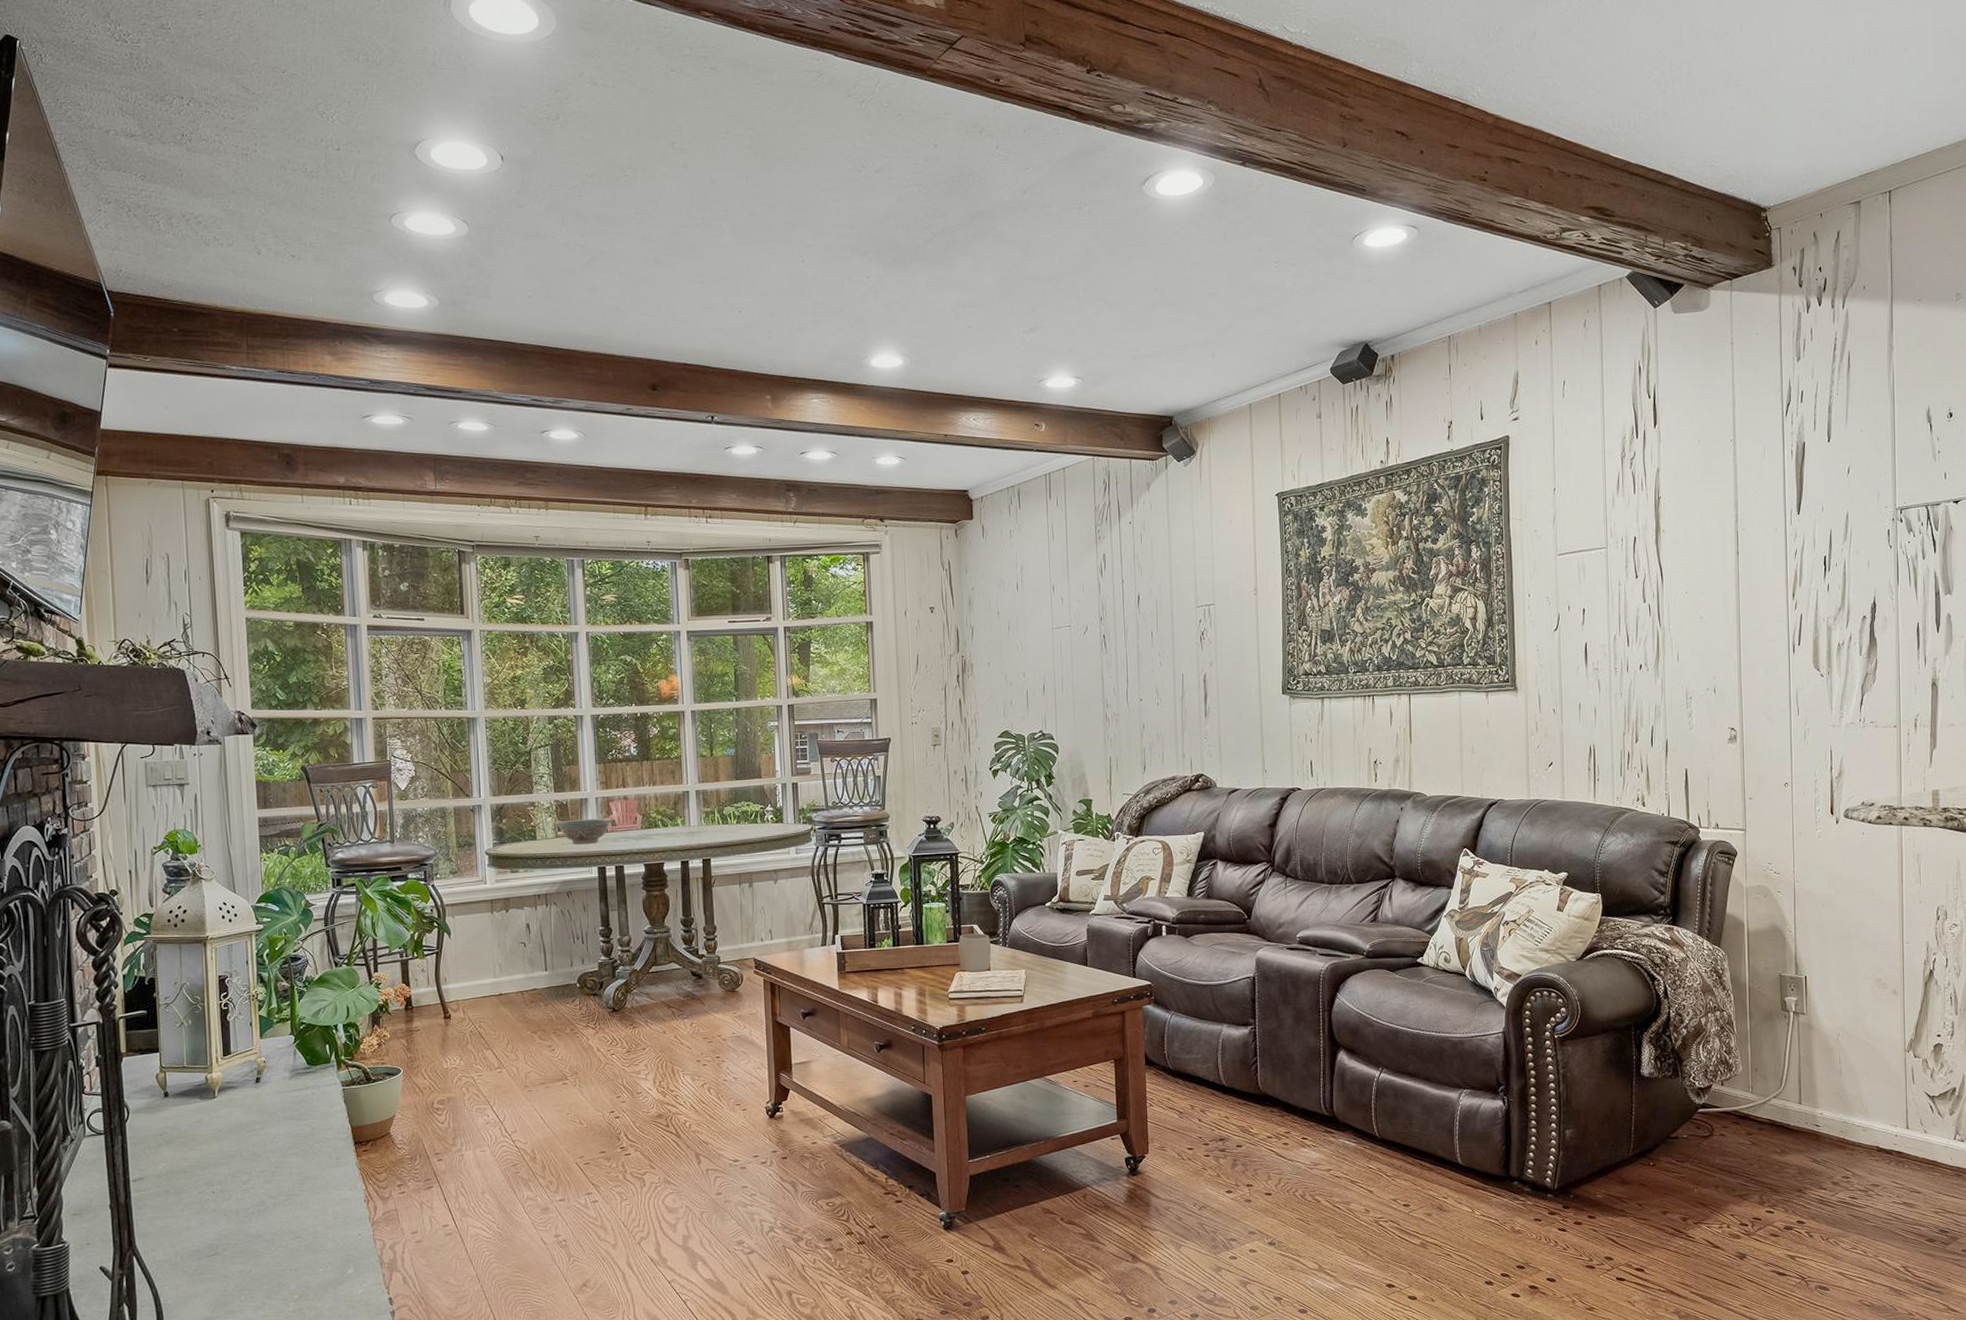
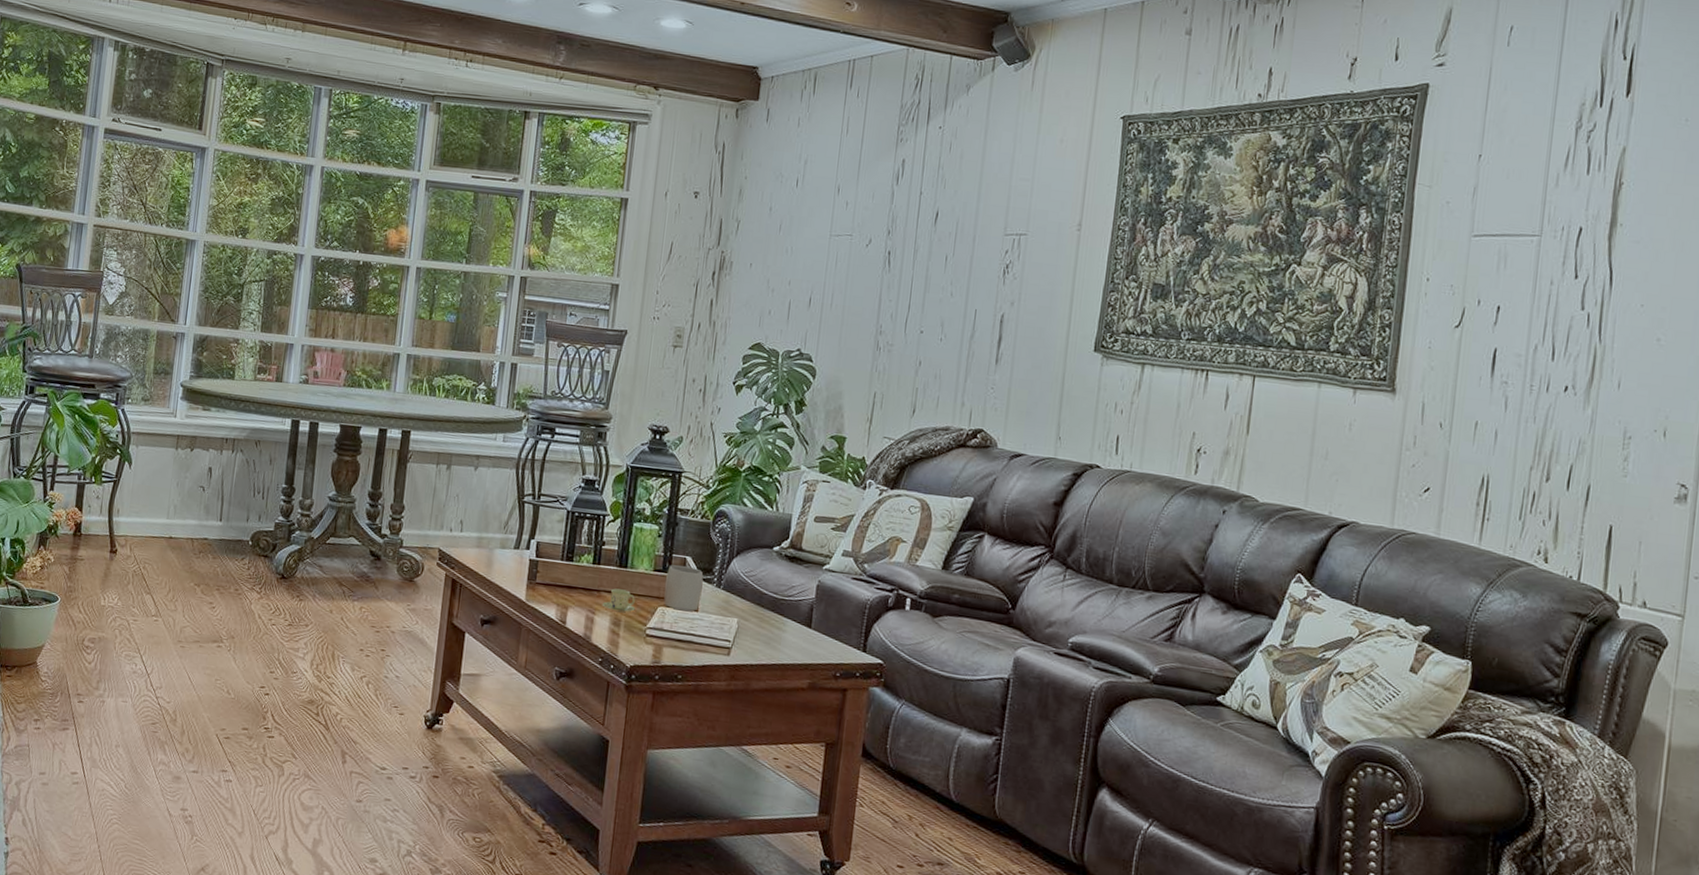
bowl: present [554,818,614,845] -> none [254,363,317,394]
cup and saucer: none [907,963,936,984] -> present [602,588,635,613]

